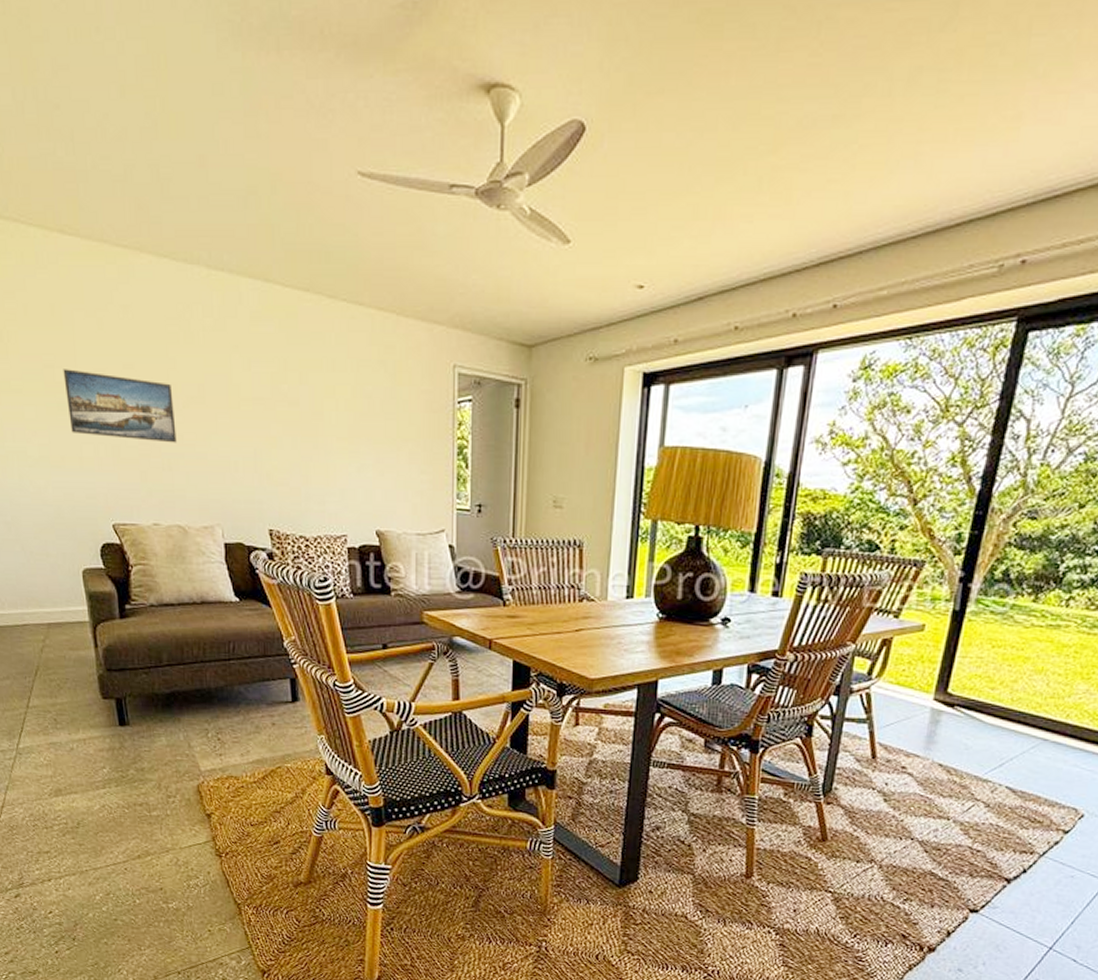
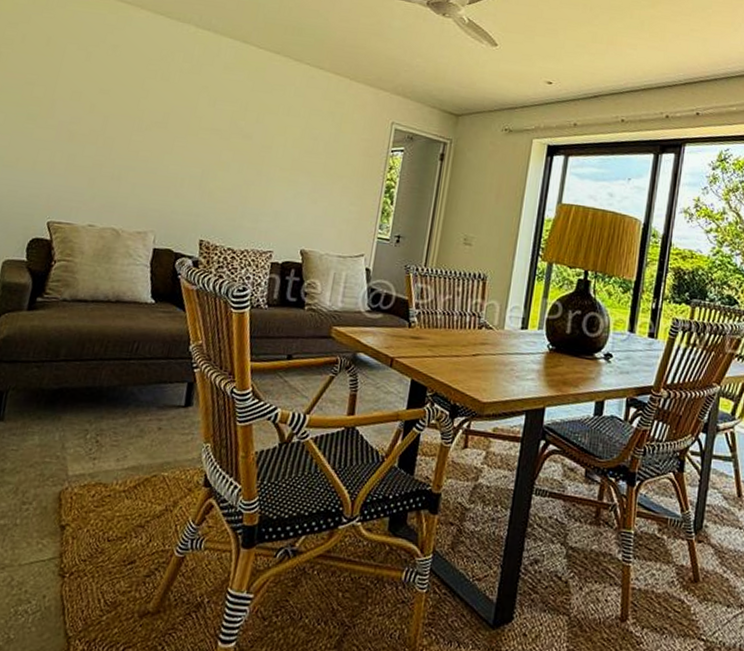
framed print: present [63,369,177,443] -> none [33,87,140,158]

